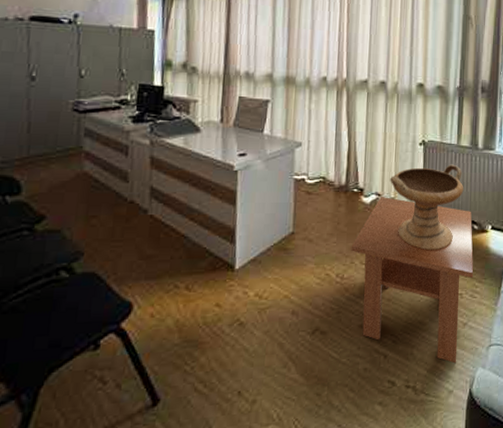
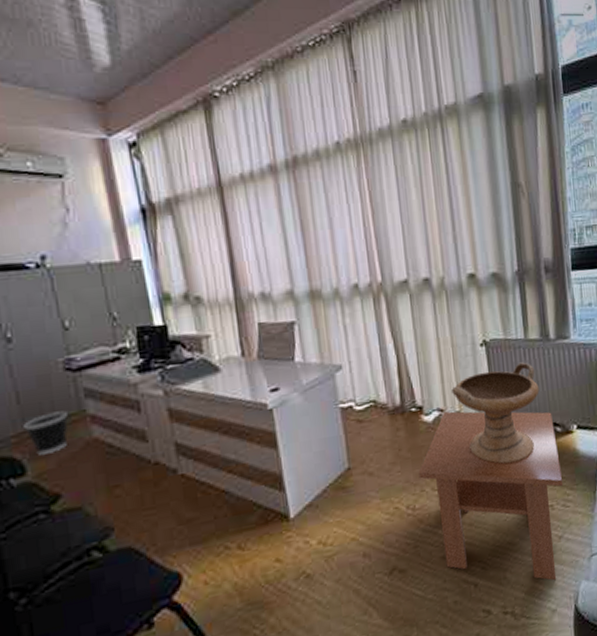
wastebasket: none [28,144,67,179] -> present [23,411,68,455]

